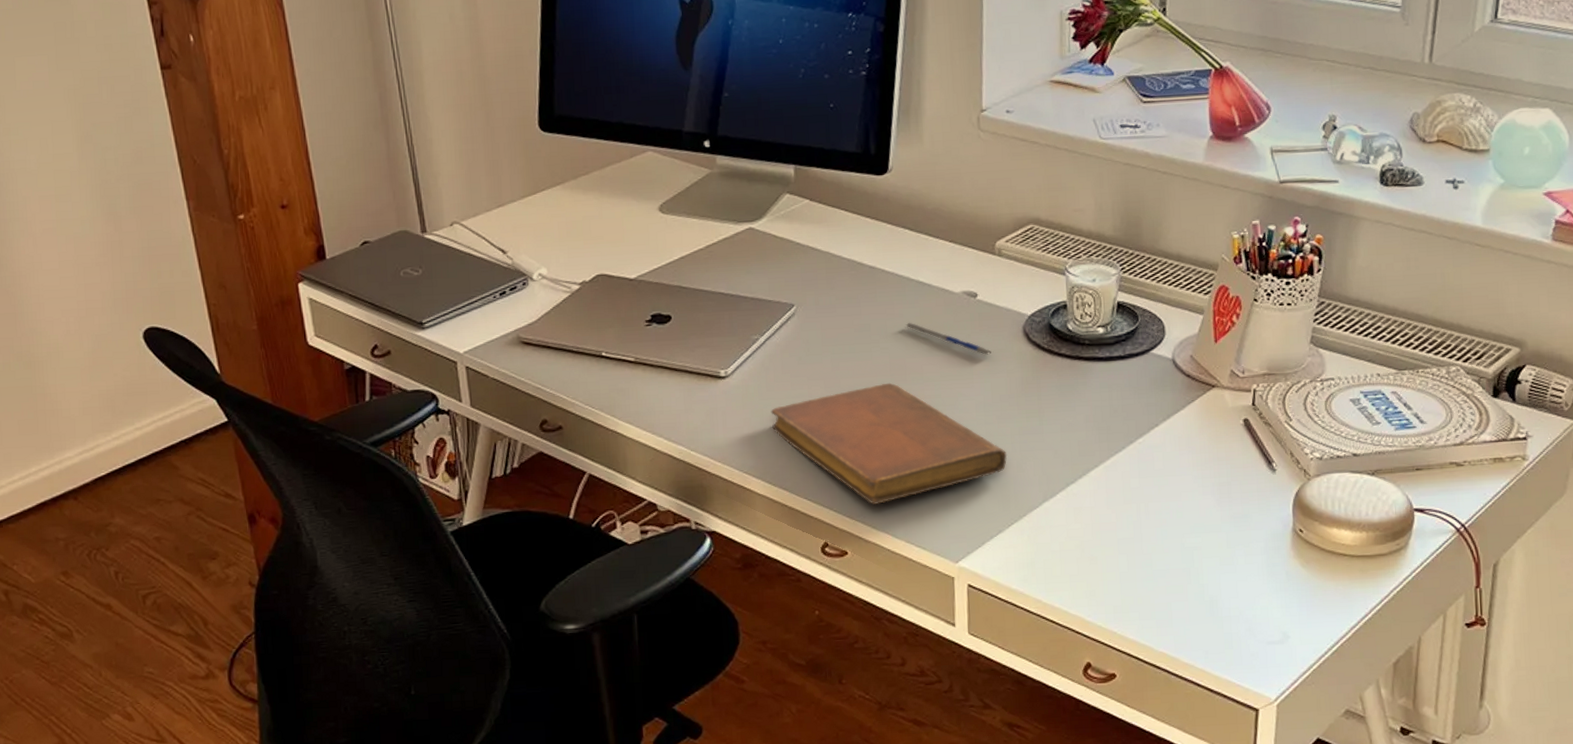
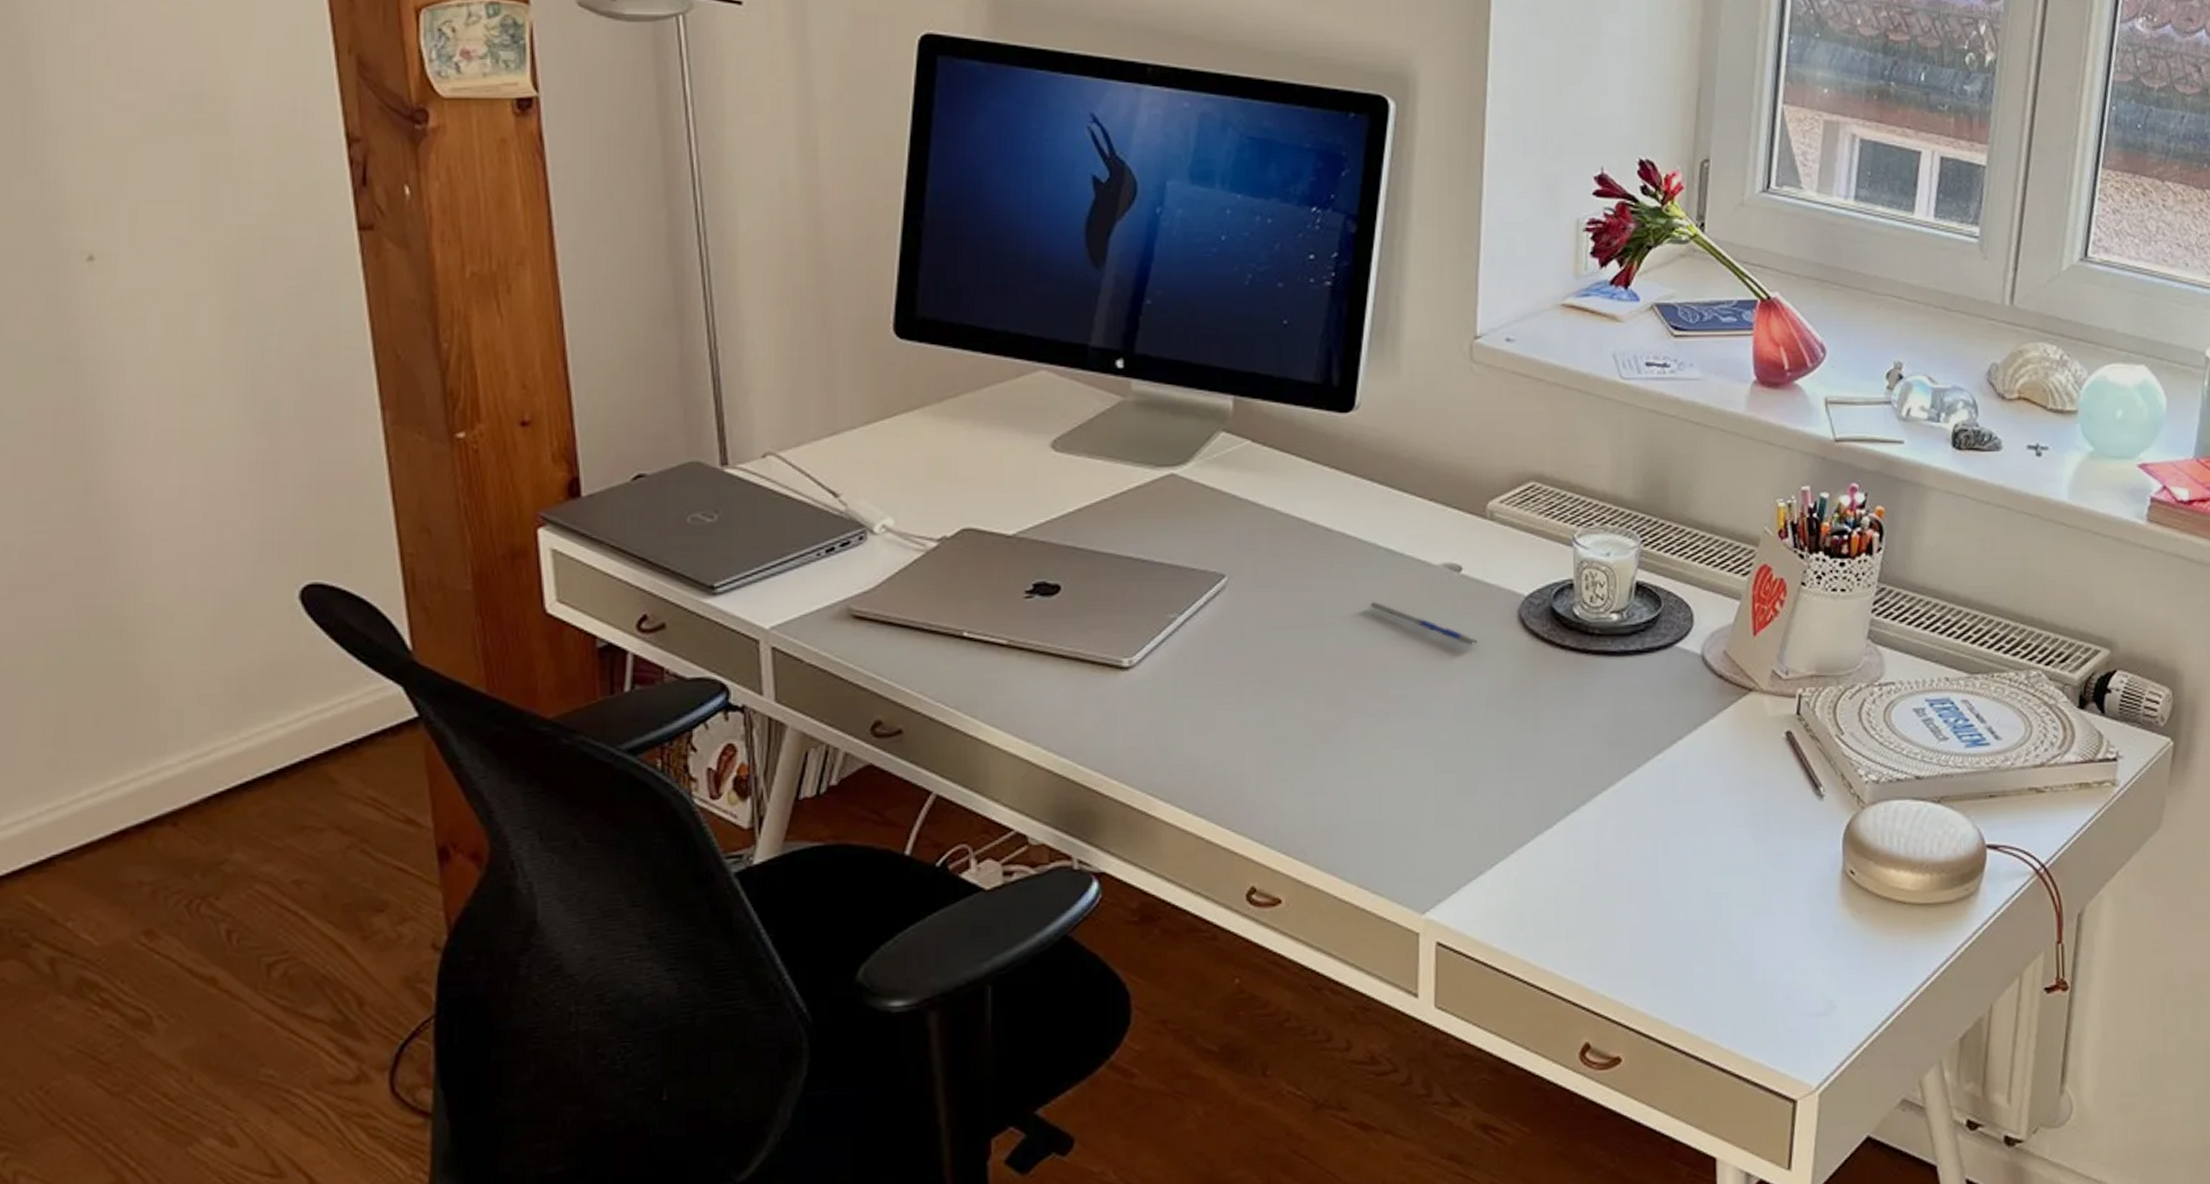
notebook: present [770,382,1008,504] -> none [1187,678,1493,837]

